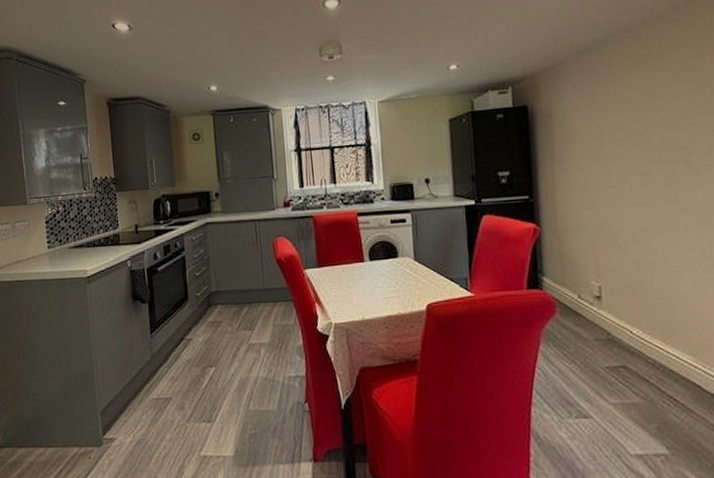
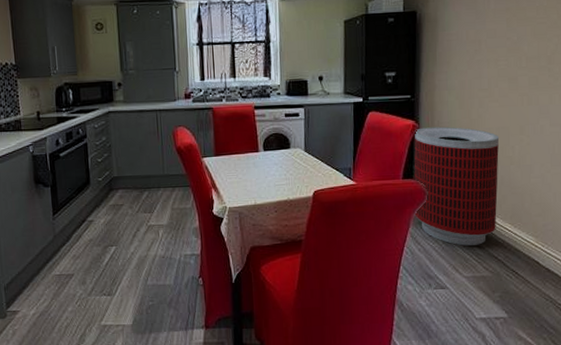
trash can: none [536,229,644,367] -> present [414,126,500,246]

